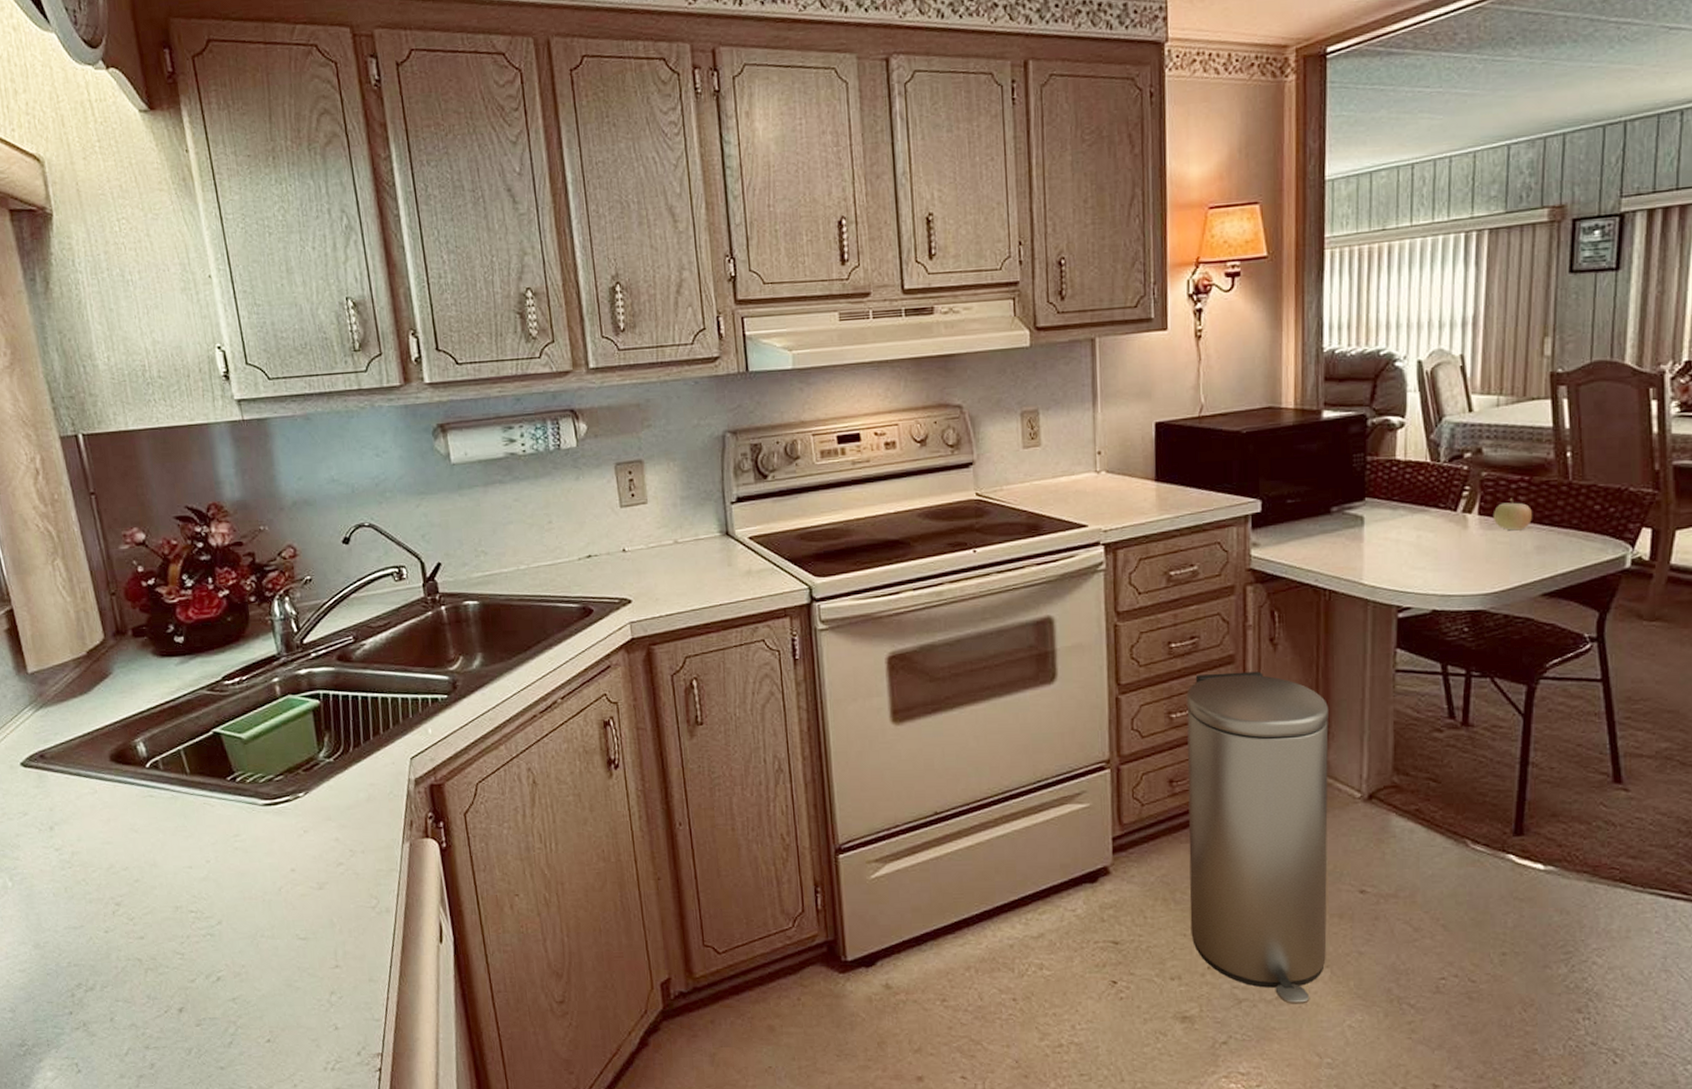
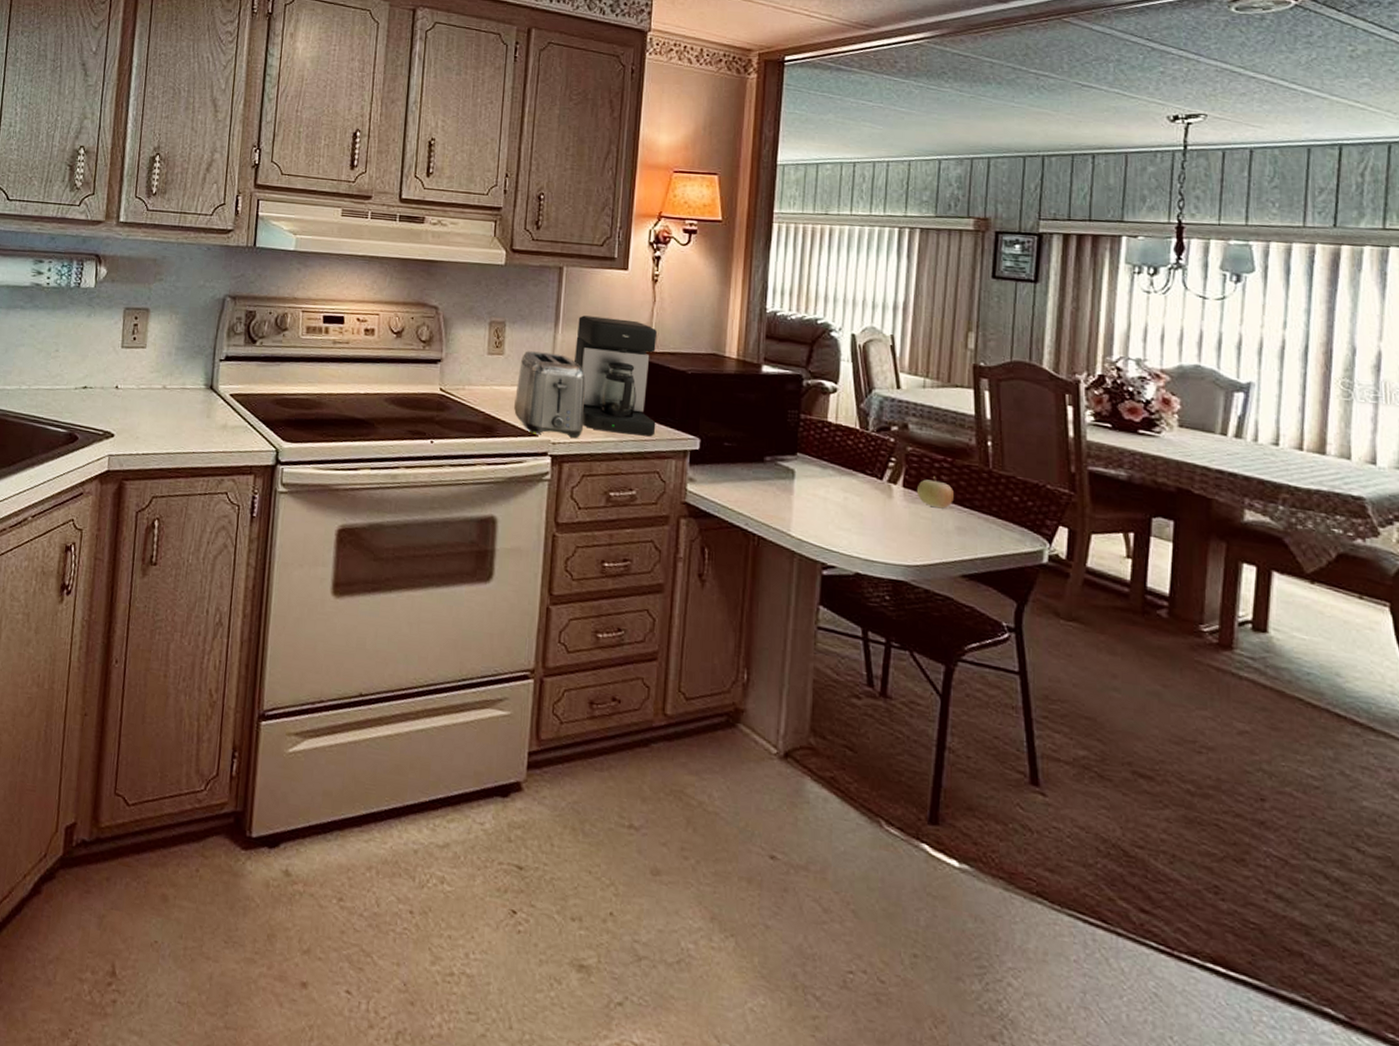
toaster: none [1058,435,1136,524] -> present [514,351,586,439]
coffee maker: none [1117,385,1213,509] -> present [575,315,657,437]
pedal bin: present [1186,671,1329,1004] -> none [596,598,751,975]

